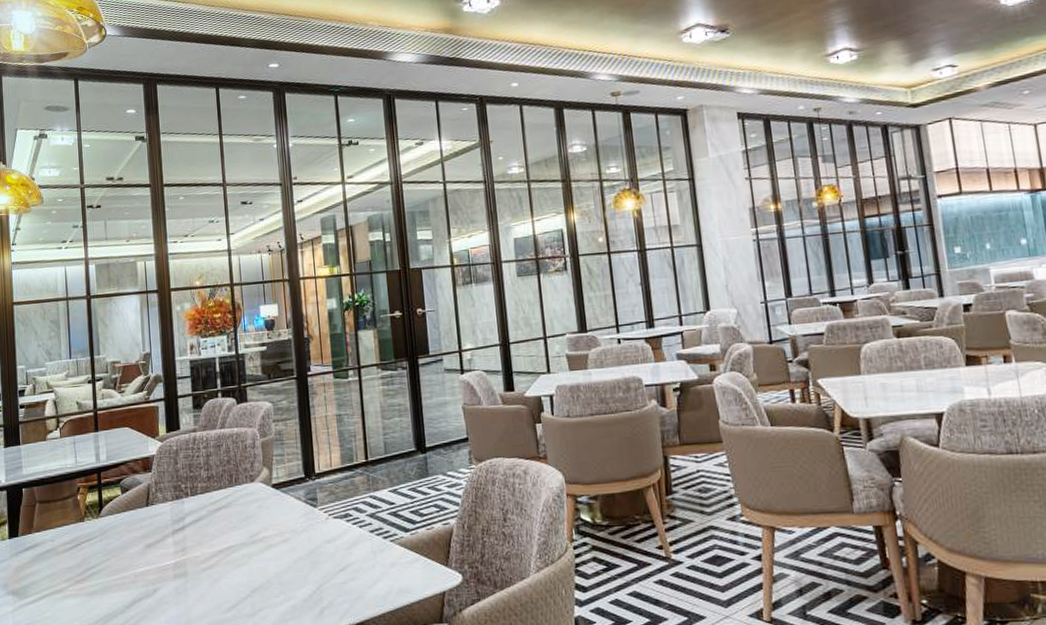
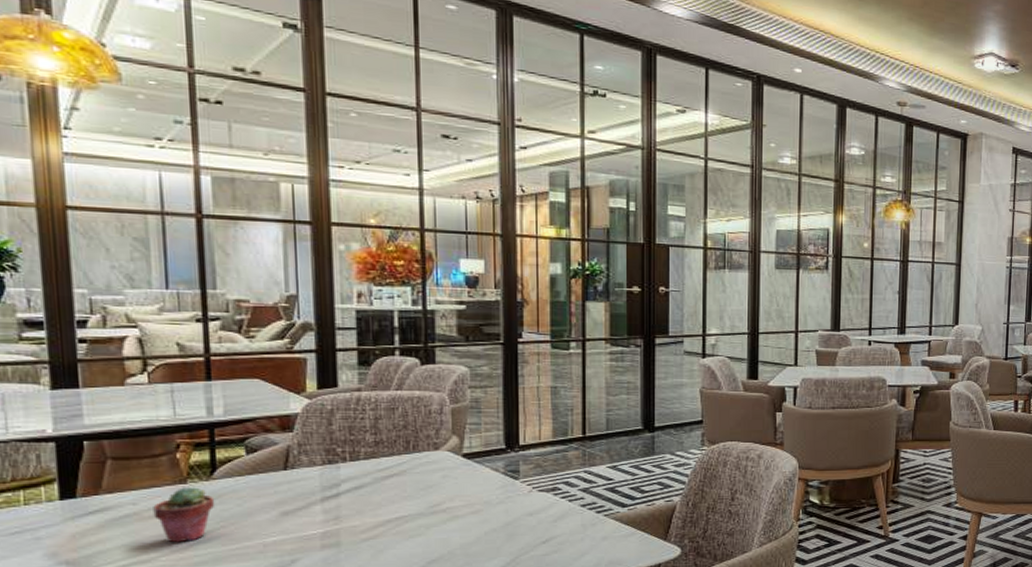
potted succulent: none [64,524,103,575] -> present [153,487,215,543]

